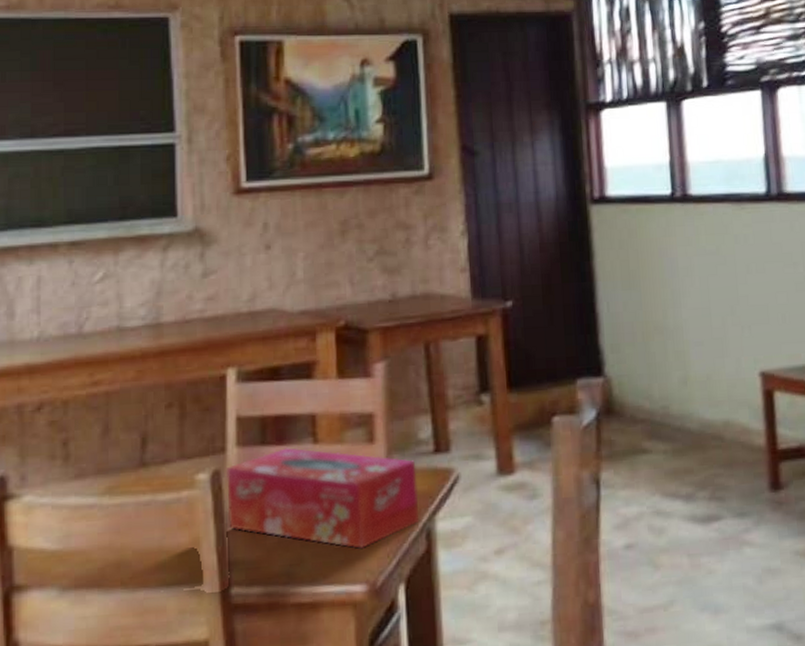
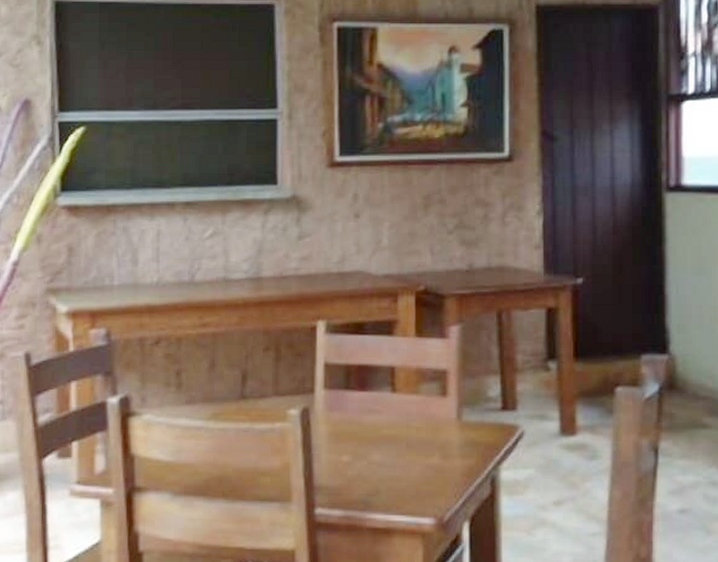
tissue box: present [225,447,420,550] -> none [313,394,485,488]

